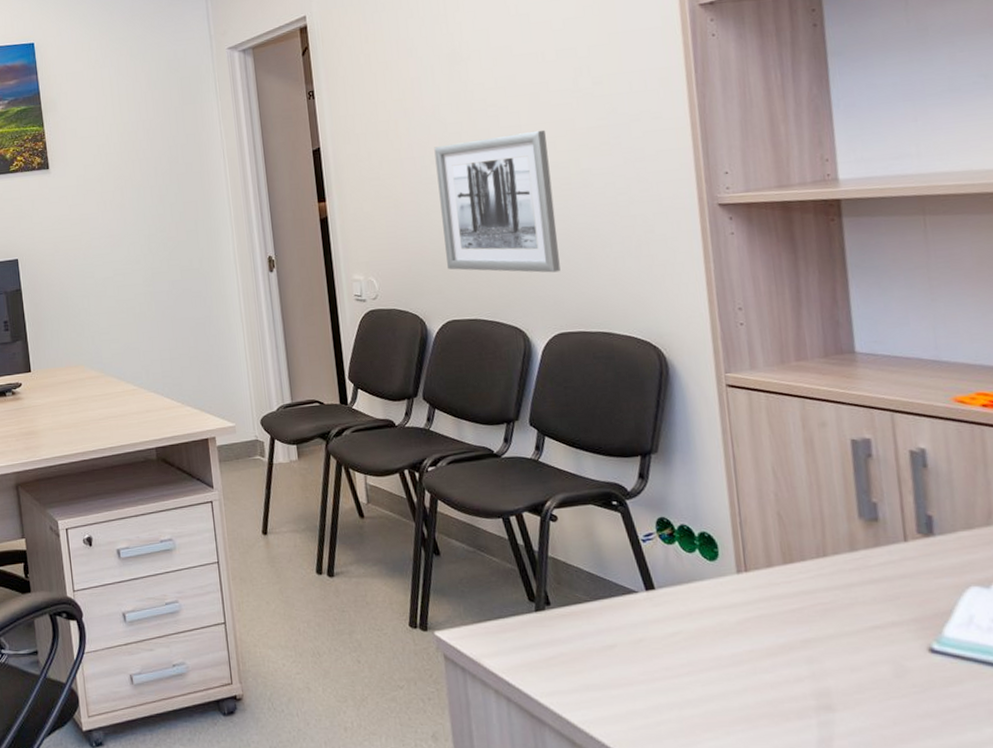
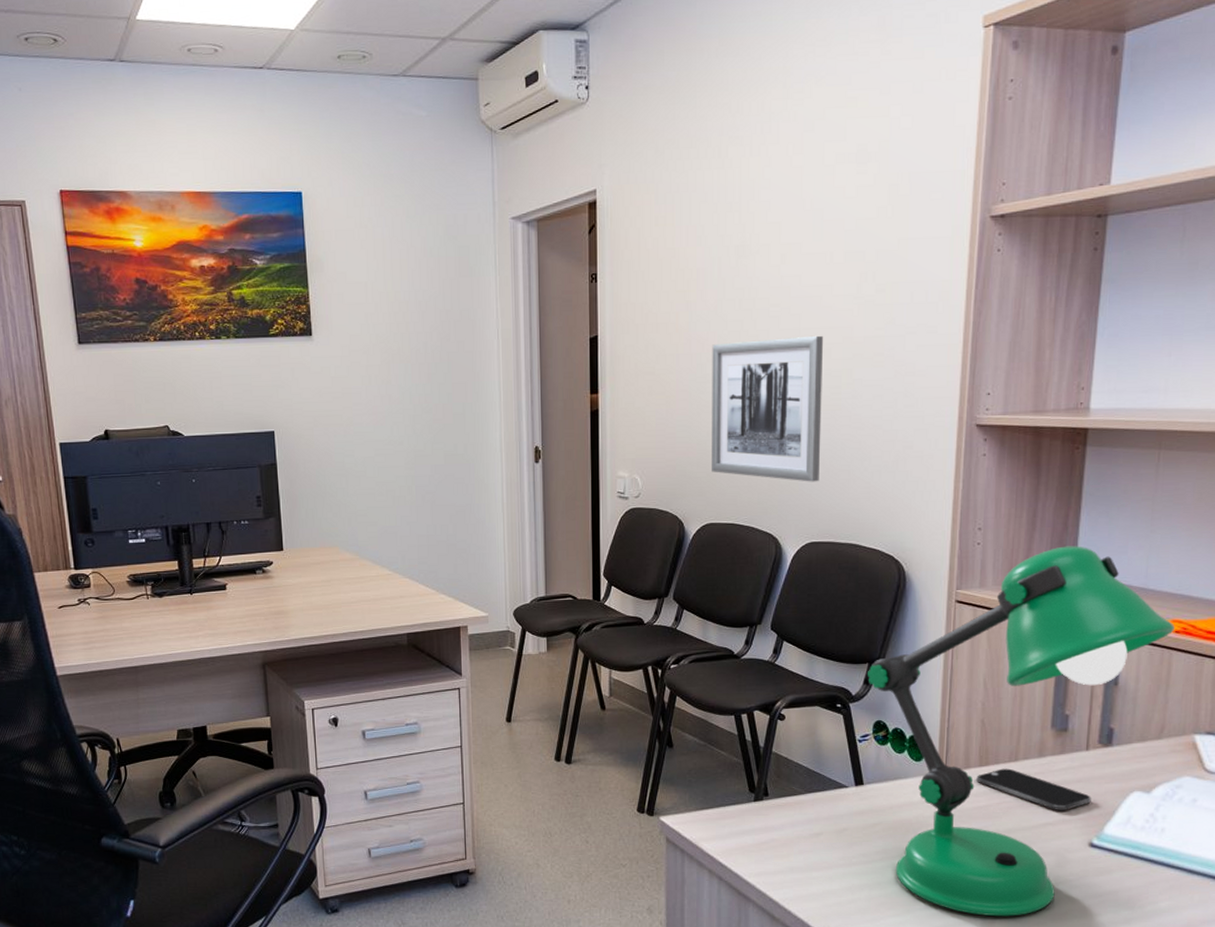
desk lamp: none [641,320,981,738] -> present [867,546,1175,917]
smartphone: none [782,565,922,611] -> present [976,768,1091,810]

